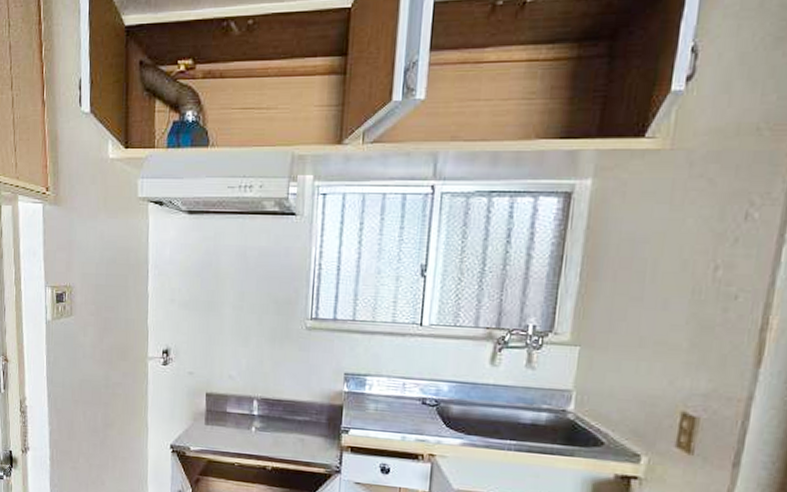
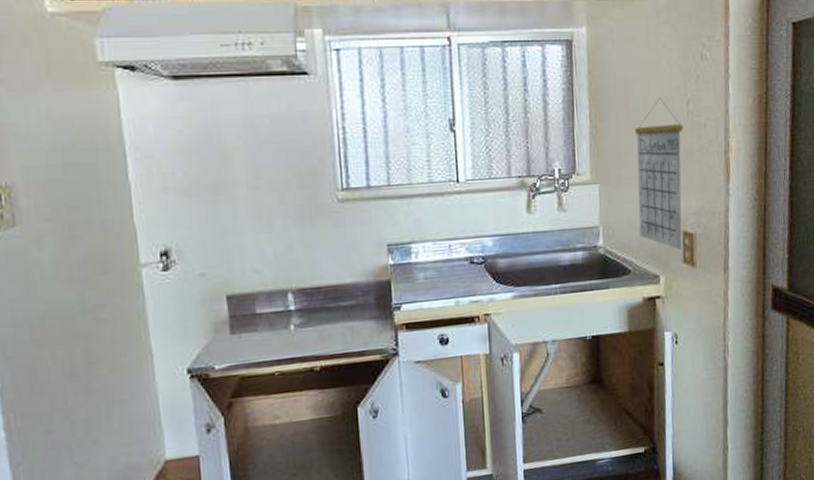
calendar: none [622,260,704,433] -> present [634,97,684,251]

